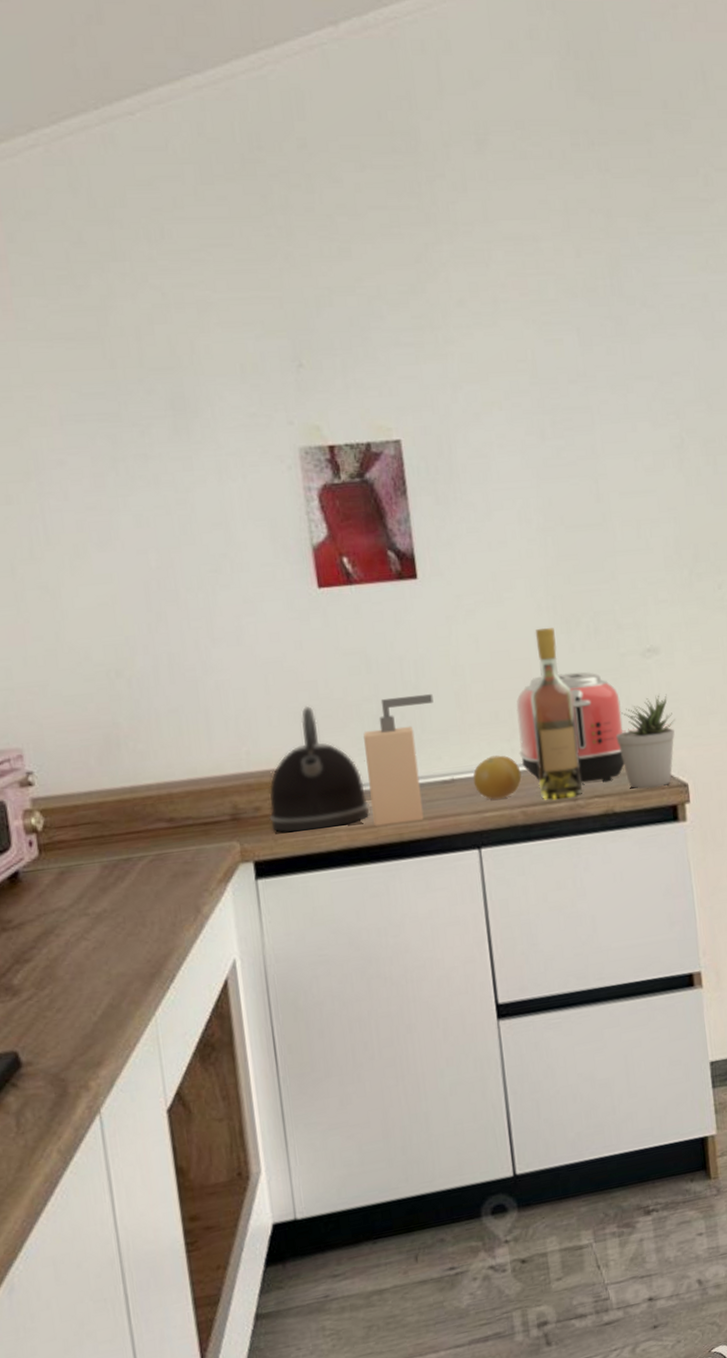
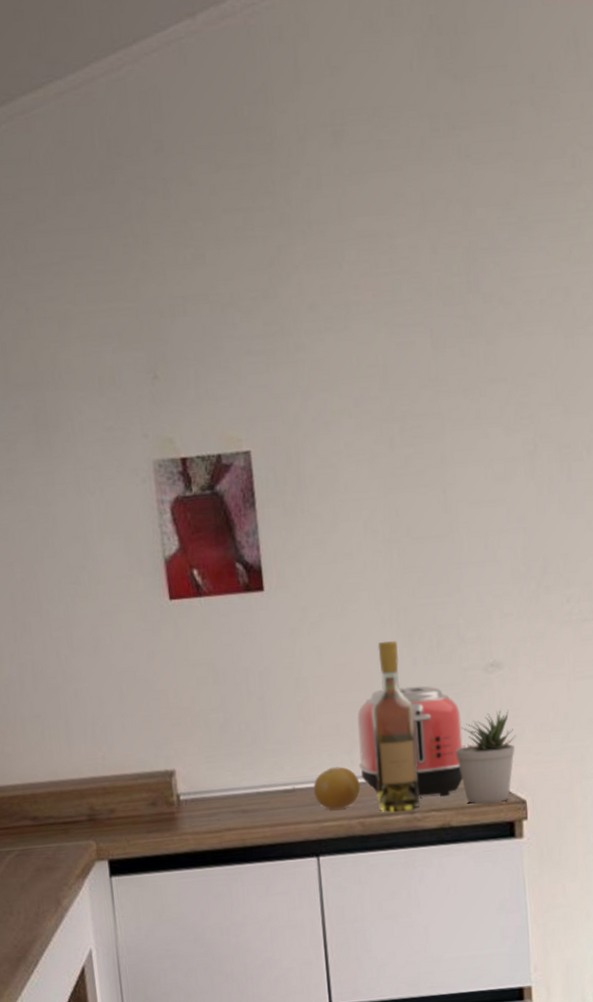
kettle: present [269,705,370,833] -> none [122,714,215,835]
soap dispenser: present [363,693,434,827] -> none [210,704,277,832]

